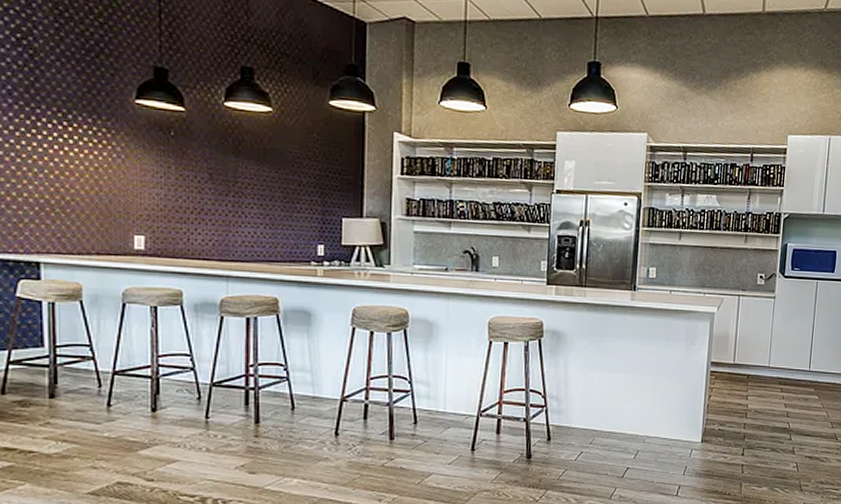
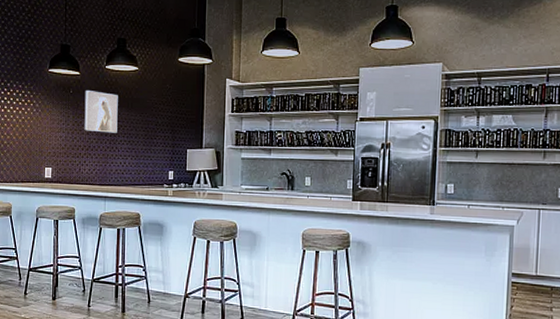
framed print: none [193,133,244,193] -> present [84,90,118,133]

